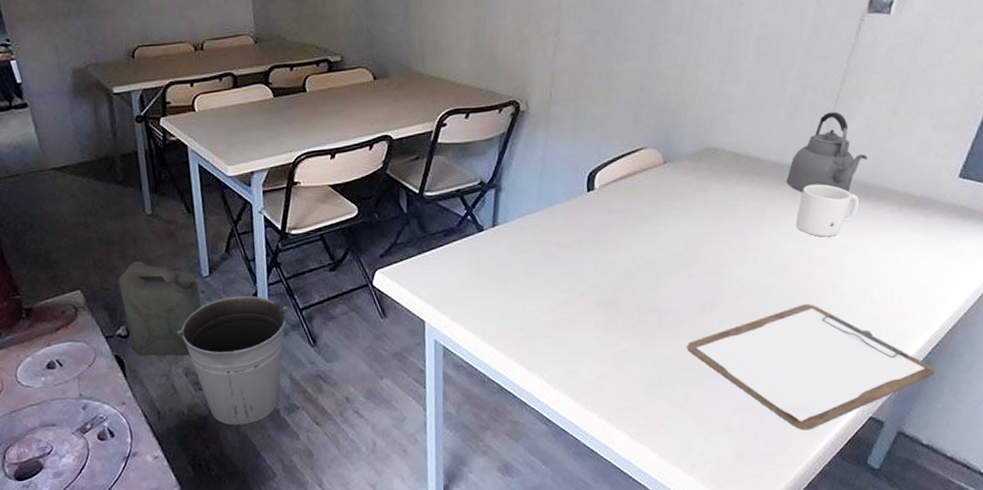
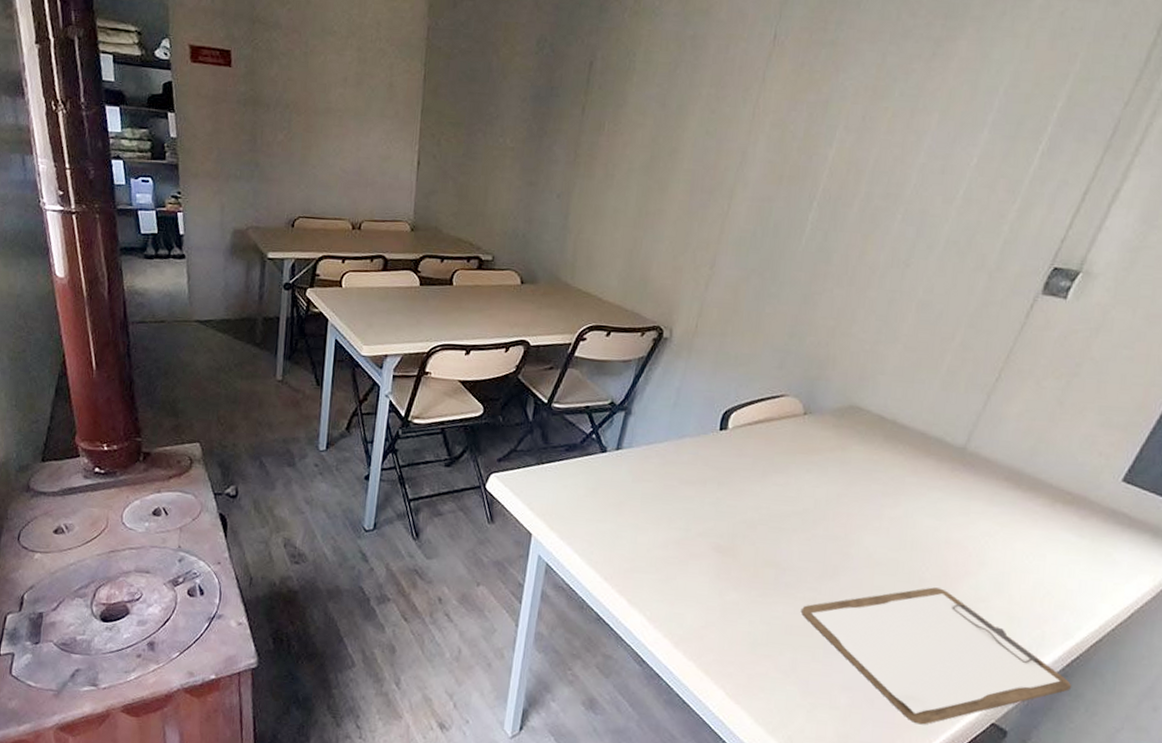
jerry can: present [117,261,202,356] -> none [237,424,313,527]
bucket: present [177,296,288,426] -> none [284,475,397,608]
kettle: present [786,111,868,192] -> none [931,390,1024,477]
mug: present [796,184,860,237] -> none [937,462,1010,521]

